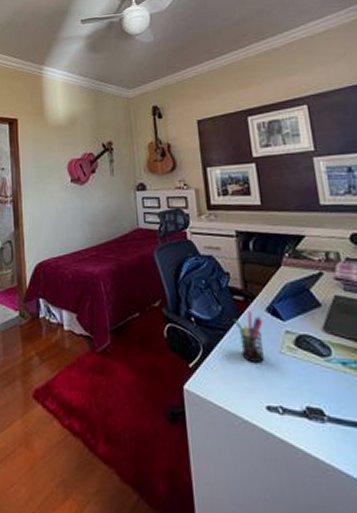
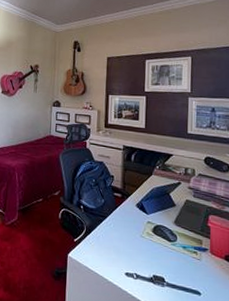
pen holder: present [233,311,265,364] -> none [111,205,133,243]

